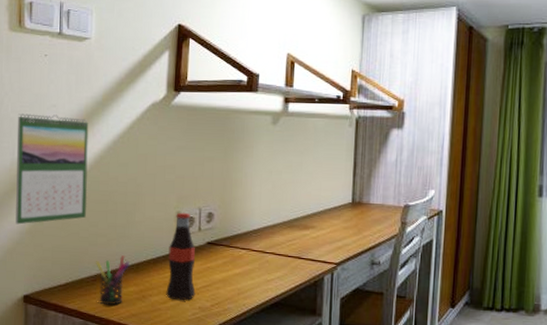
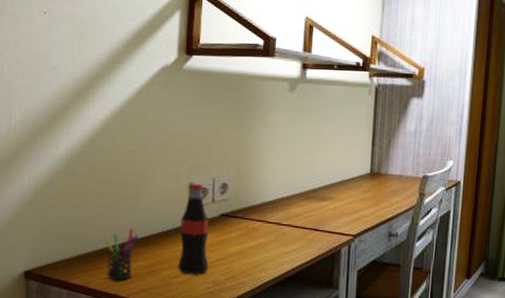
calendar: present [15,113,89,225] -> none [13,75,94,196]

